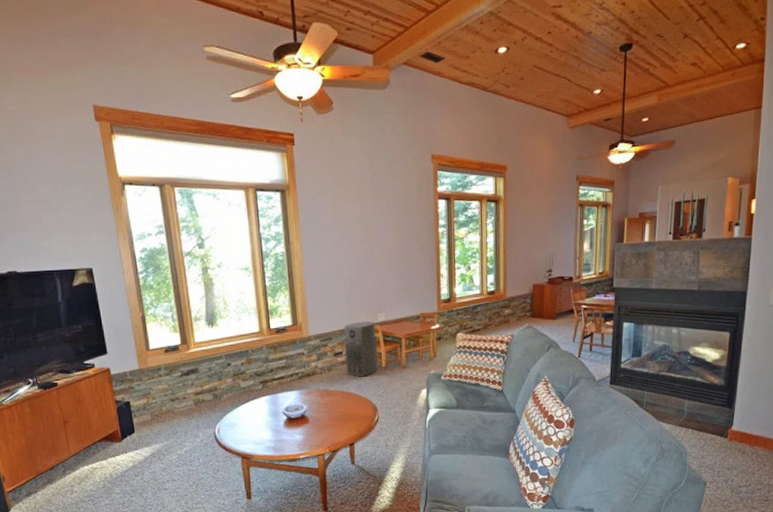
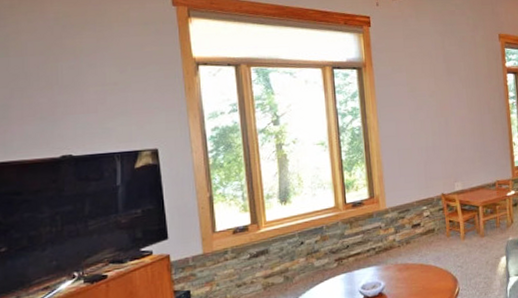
air purifier: present [344,321,378,377] -> none [421,190,456,248]

